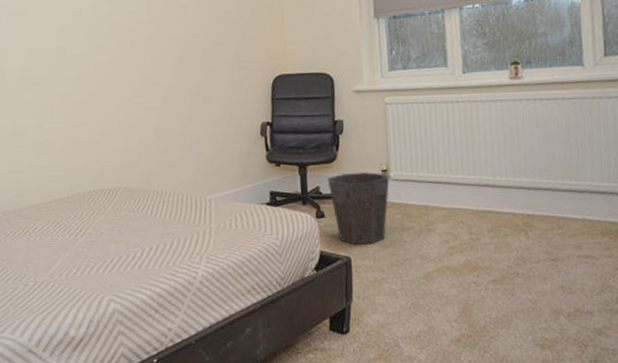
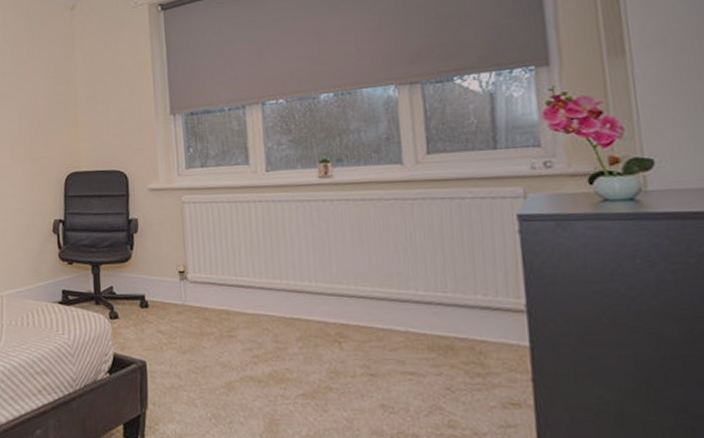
waste bin: present [327,172,389,245] -> none [121,273,187,349]

